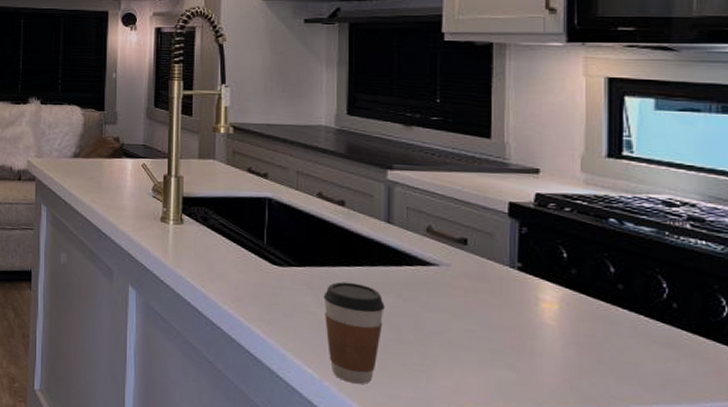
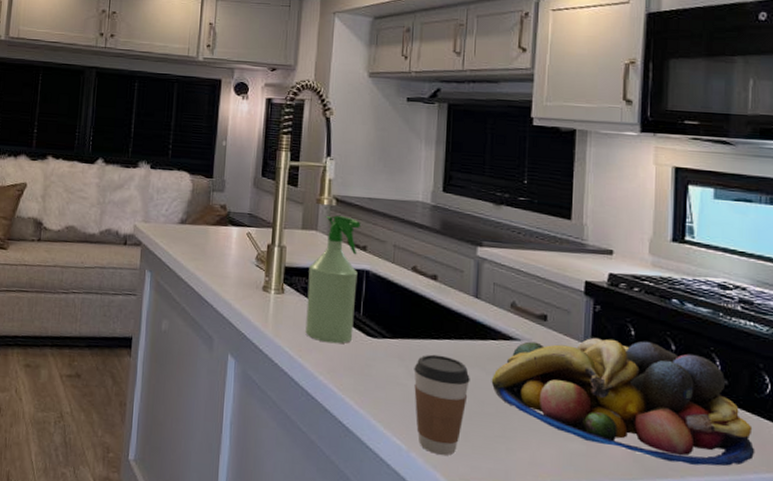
spray bottle: none [207,143,261,273] -> present [305,215,361,344]
fruit bowl: none [408,260,710,395] -> present [491,337,754,466]

